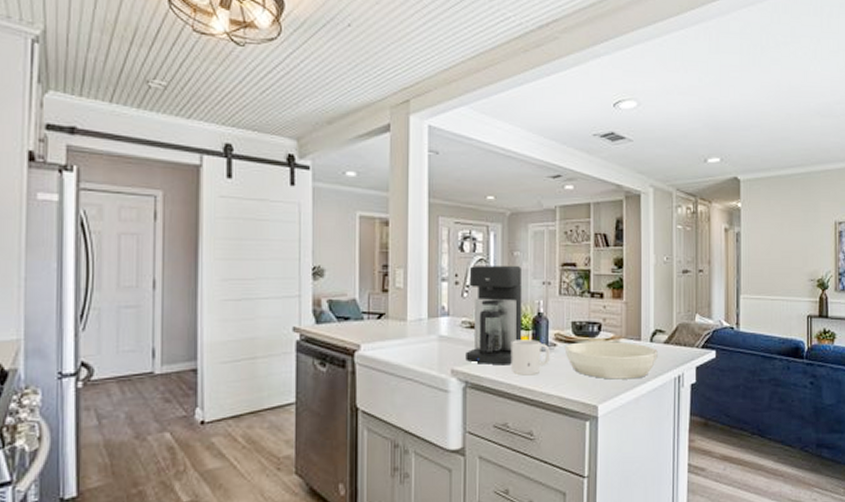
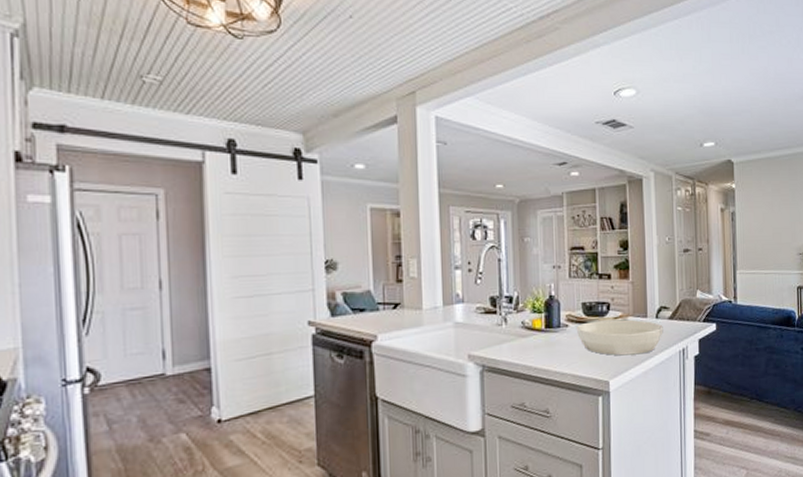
coffee maker: present [465,266,523,366] -> none [481,252,536,348]
mug: present [510,339,550,376] -> none [524,321,563,357]

